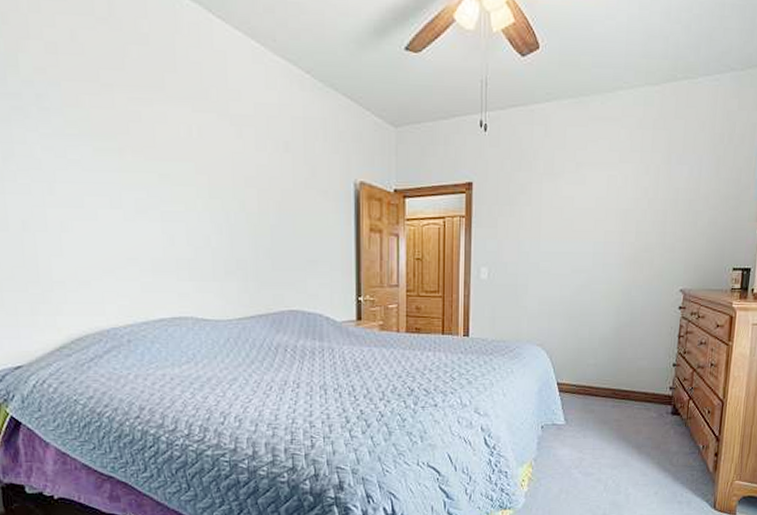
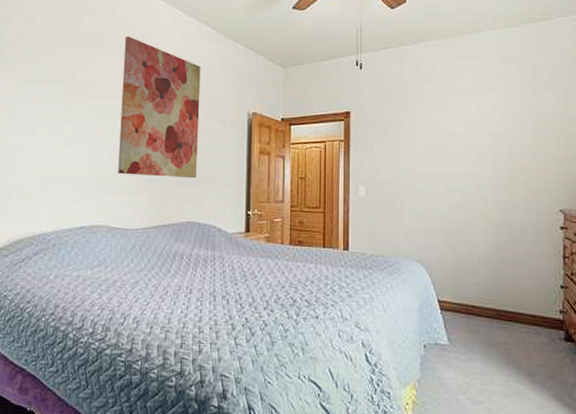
wall art: none [190,77,298,261] -> present [118,36,201,179]

